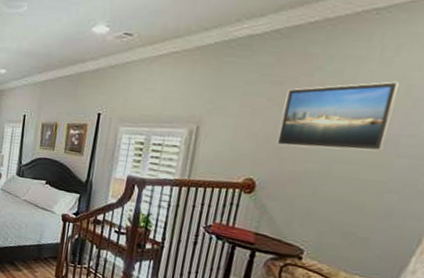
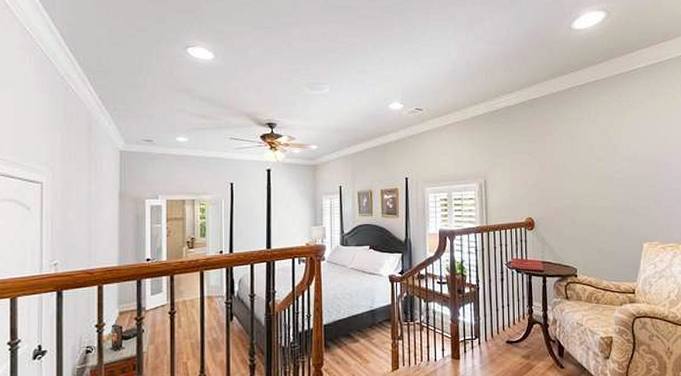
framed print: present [276,81,401,152] -> none [540,135,606,189]

